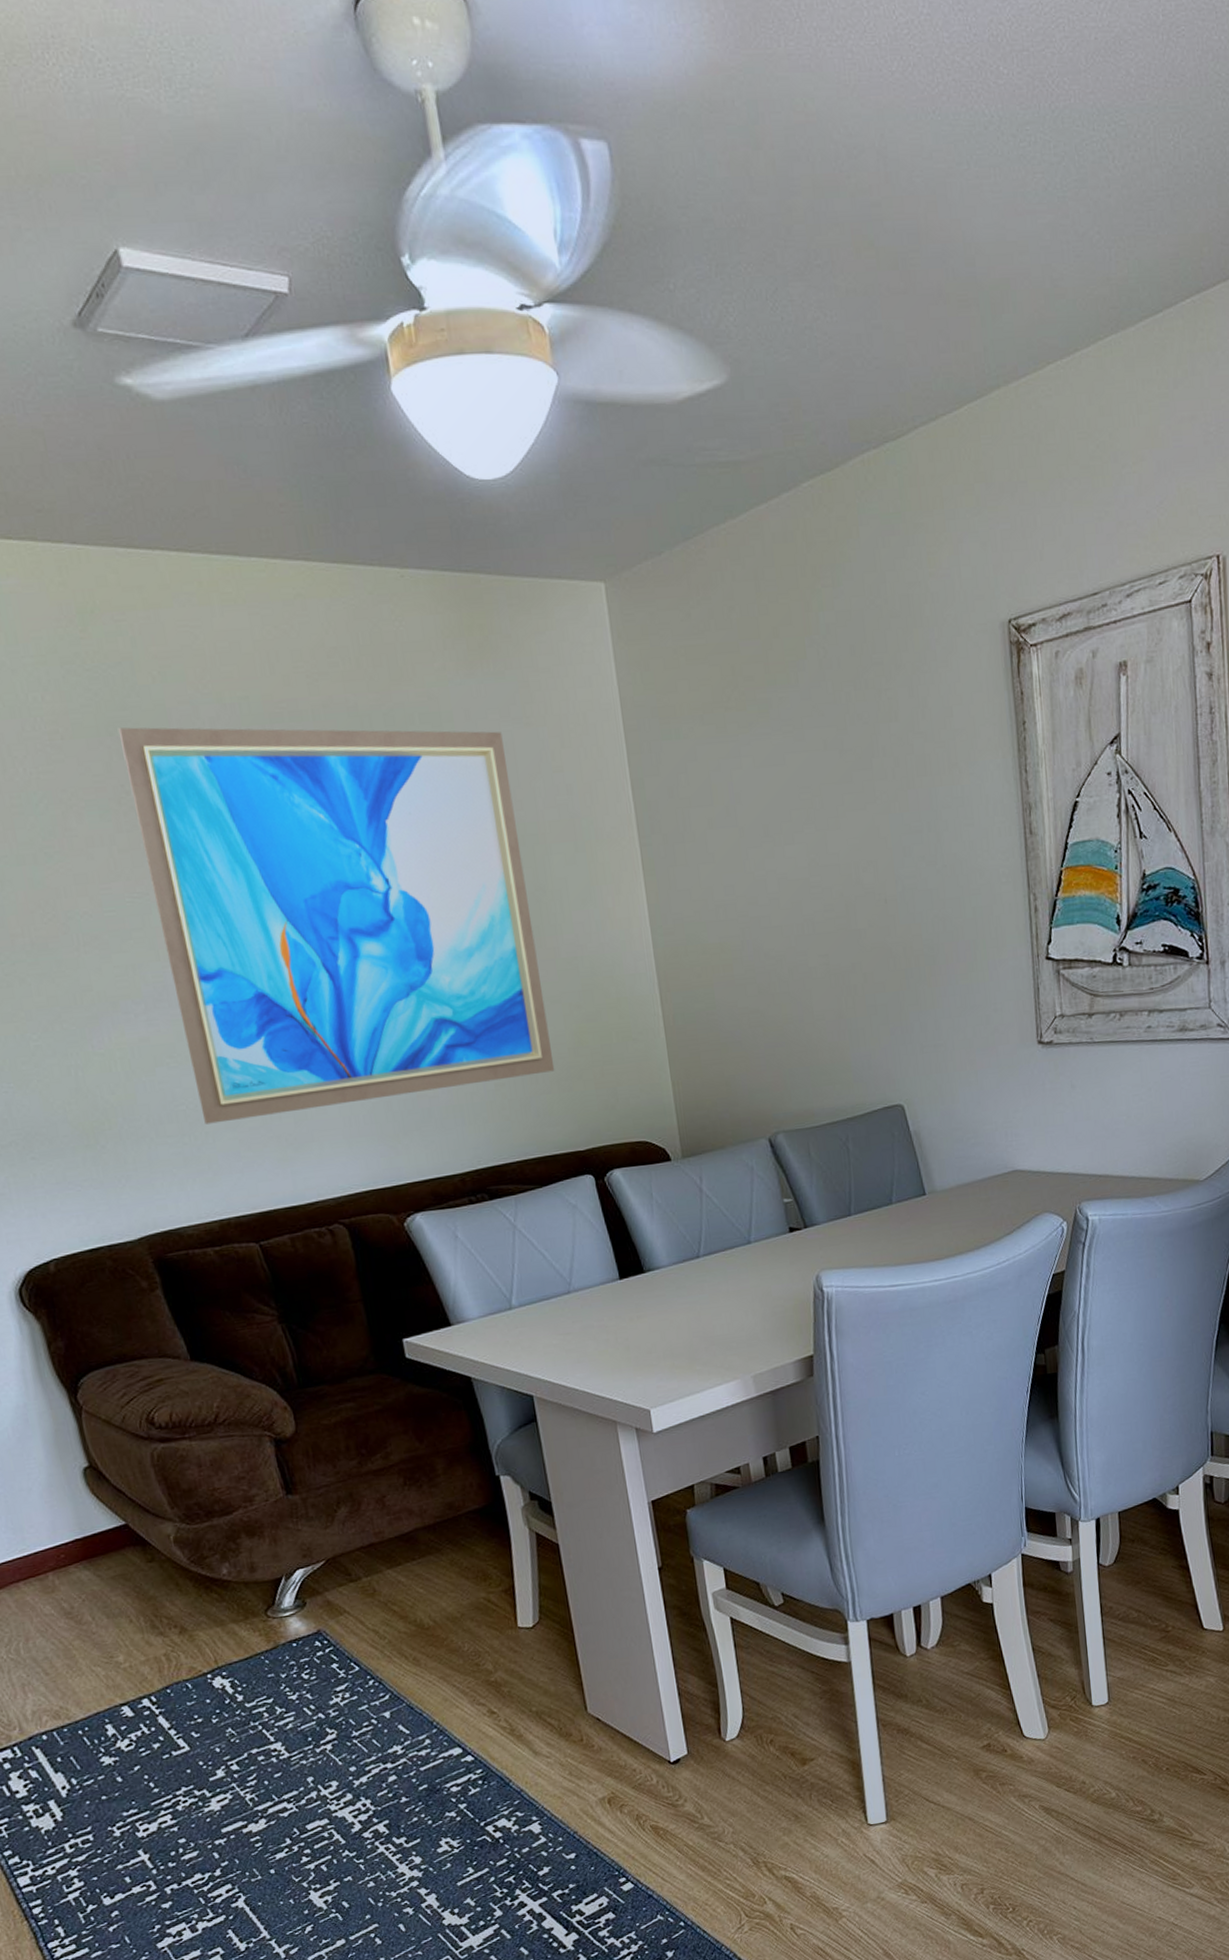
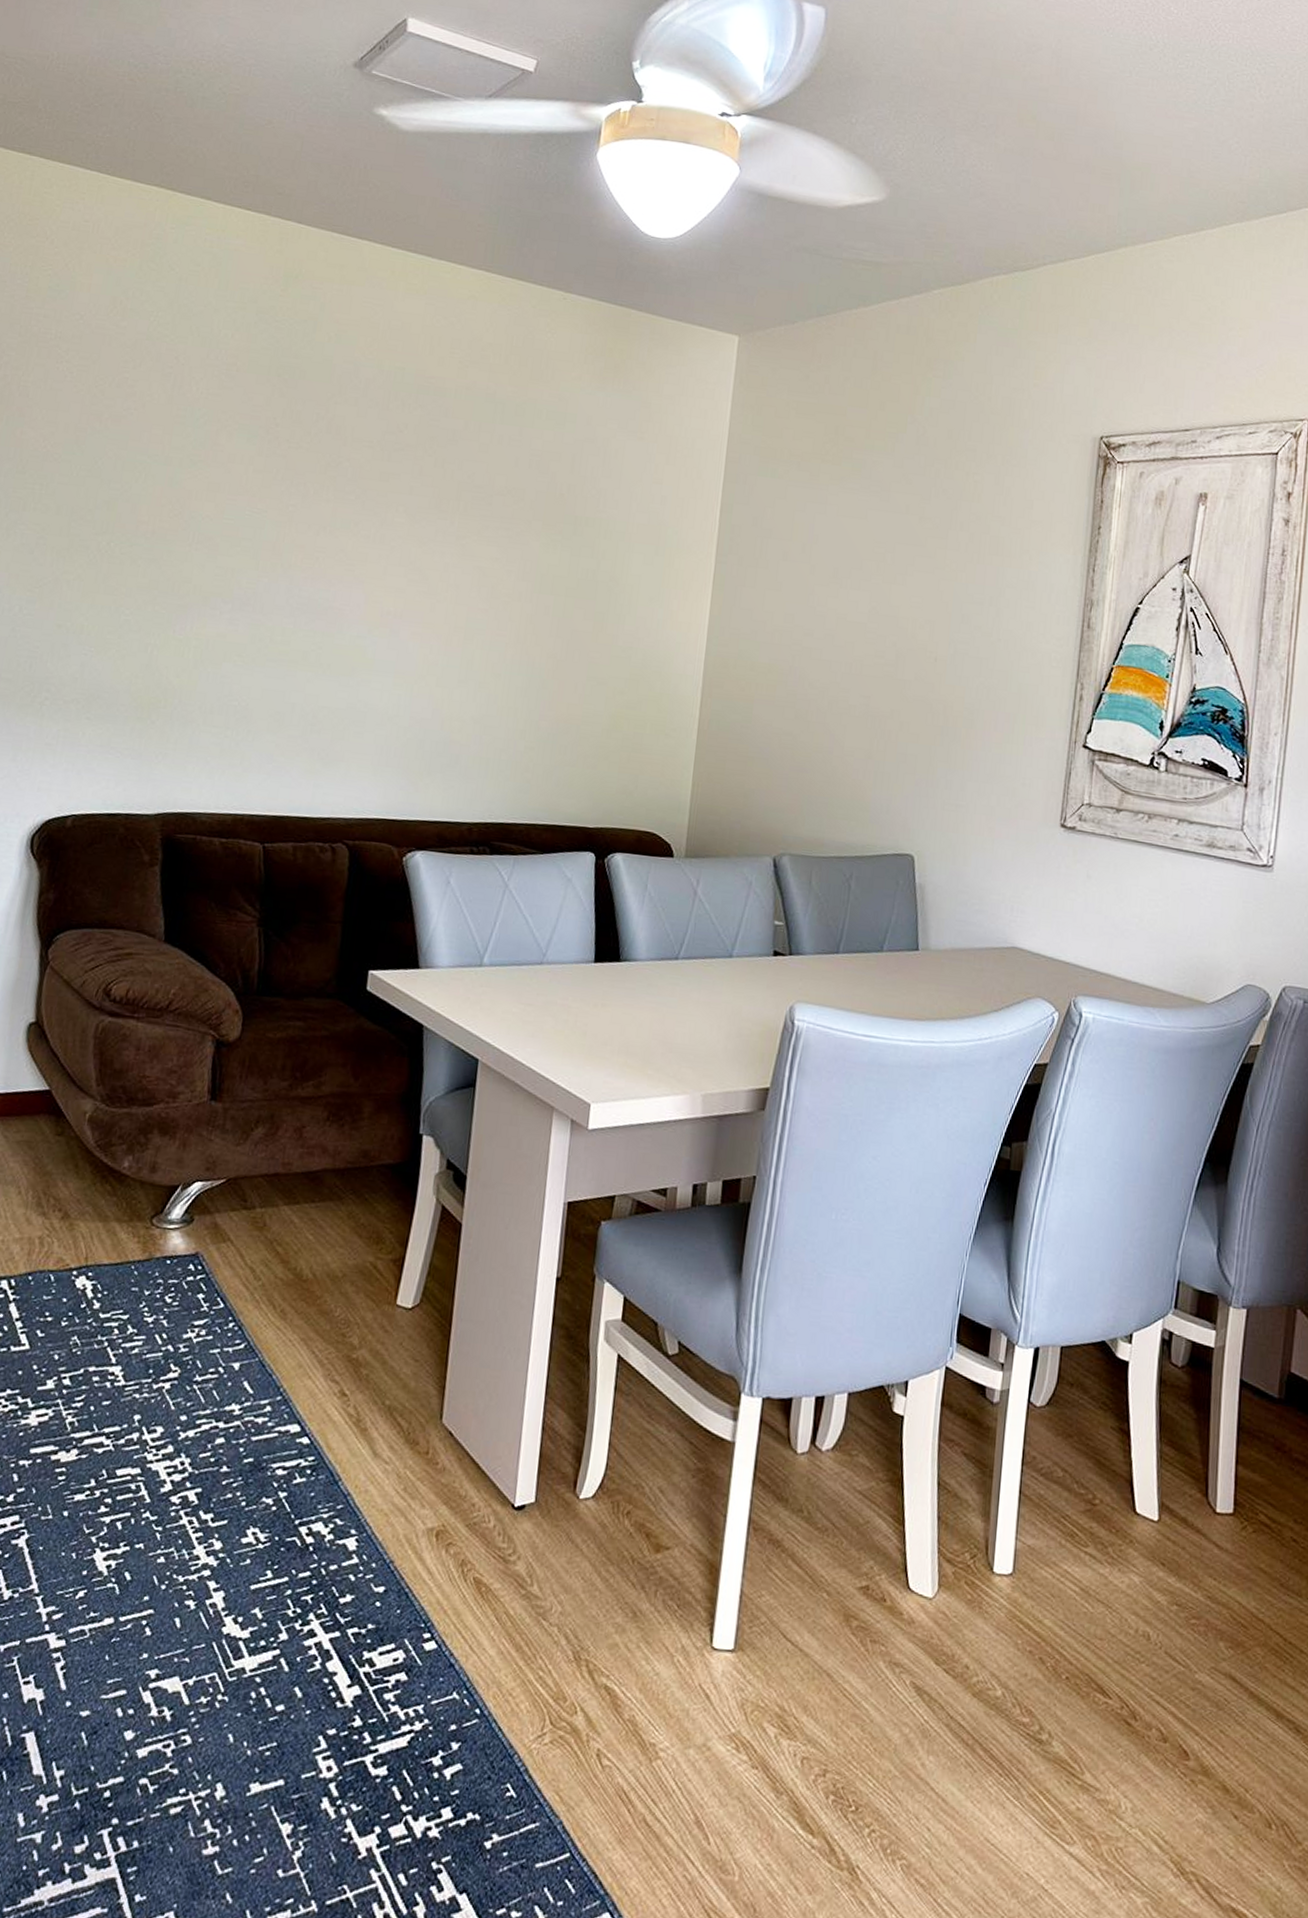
wall art: present [117,727,555,1125] -> none [250,372,616,747]

